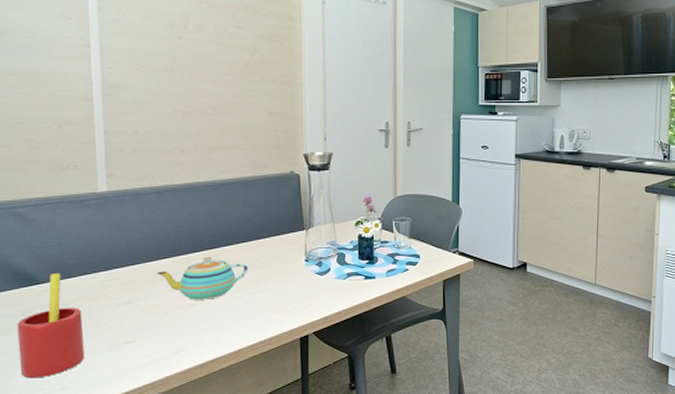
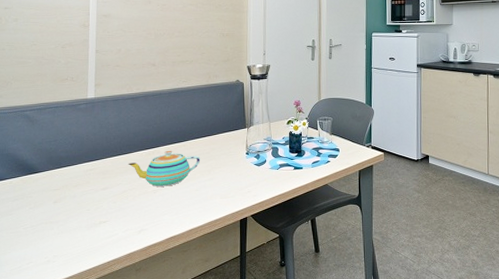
straw: present [17,272,85,379] -> none [16,163,68,253]

